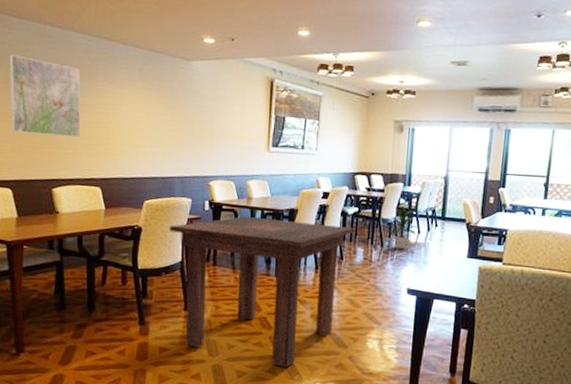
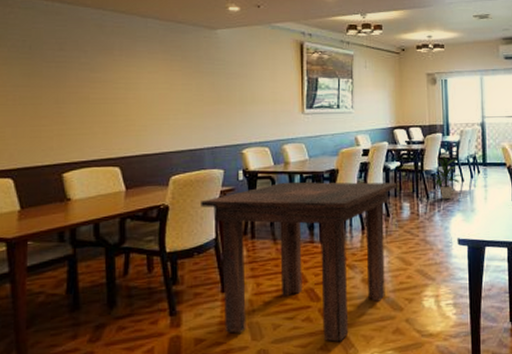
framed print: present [9,54,81,138] -> none [11,34,95,117]

